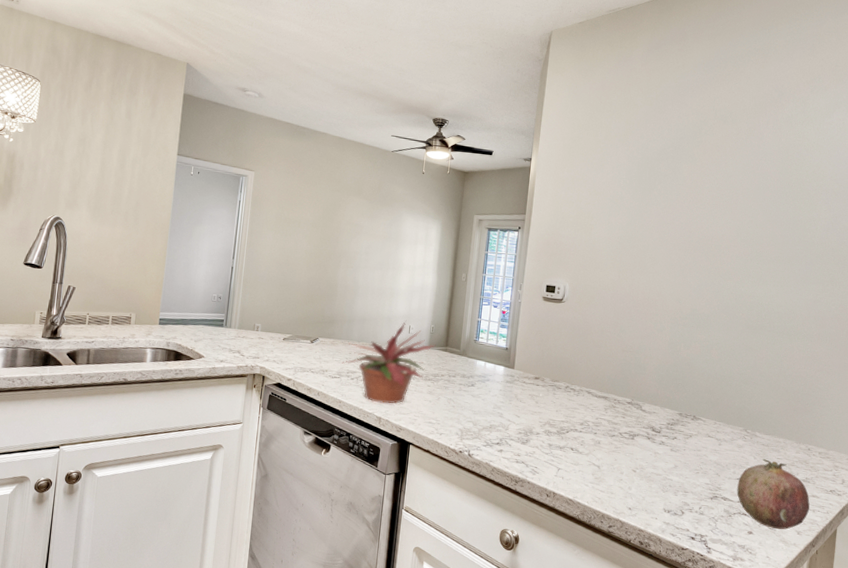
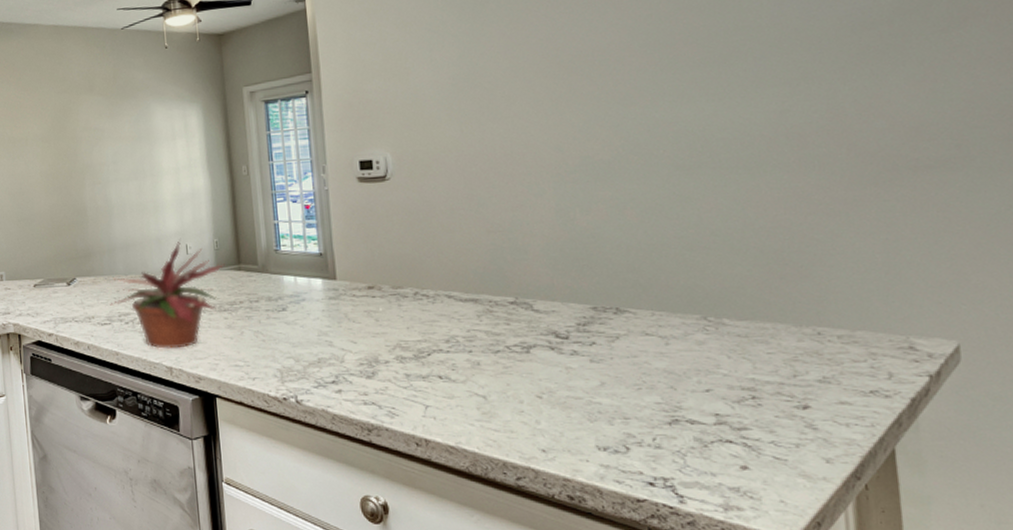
fruit: present [737,459,810,530] -> none [708,356,840,459]

